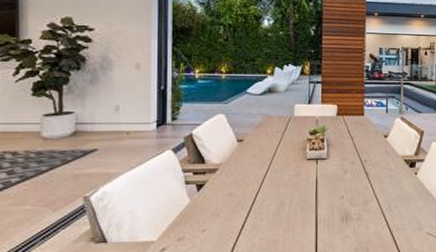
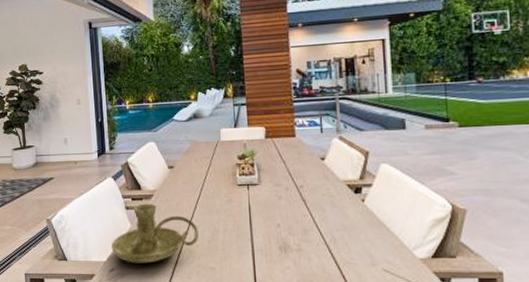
candle holder: none [165,177,265,241] -> present [111,203,200,263]

